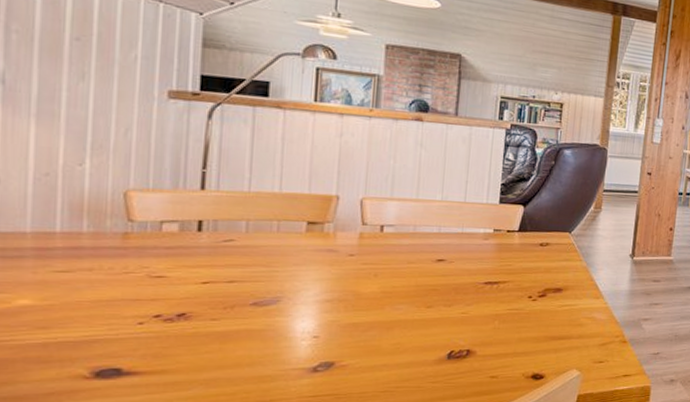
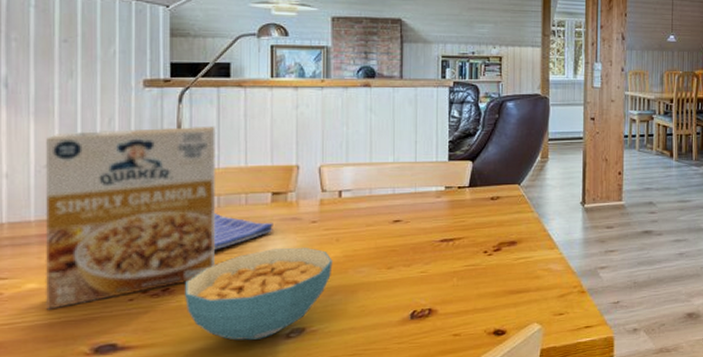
cereal box: none [38,139,250,329] -> present [45,125,217,310]
cereal bowl: none [203,280,369,371] -> present [185,247,333,341]
dish towel: none [238,239,307,278] -> present [213,213,273,251]

